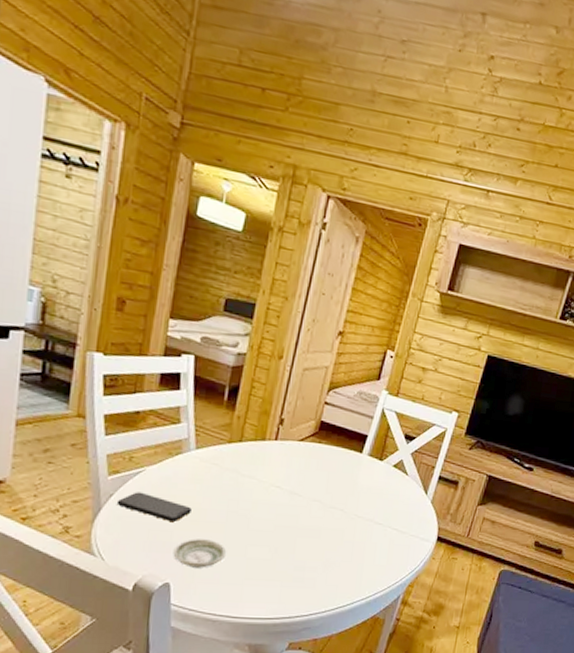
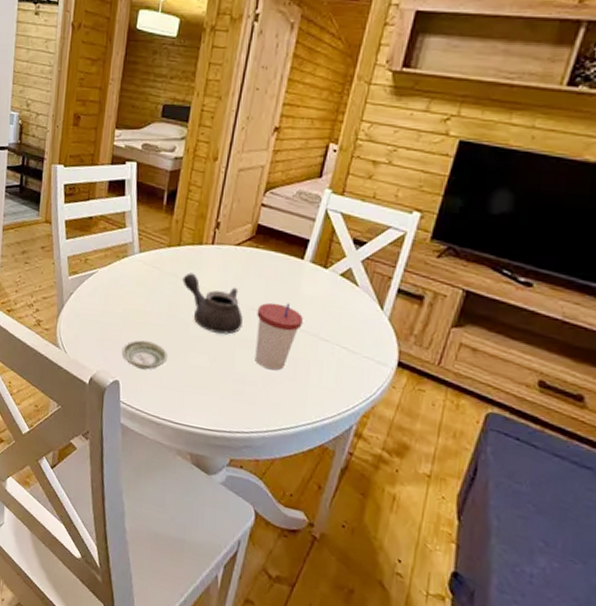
smartphone: present [116,492,192,521] -> none [75,292,137,322]
teapot: none [243,468,305,526] -> present [182,272,243,335]
cup: none [315,493,360,555] -> present [255,302,303,371]

